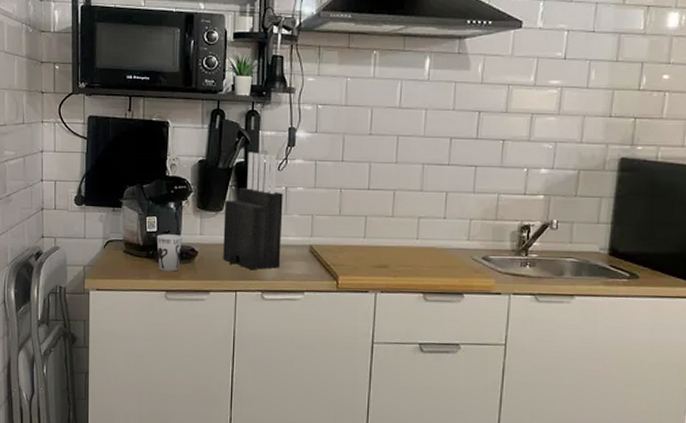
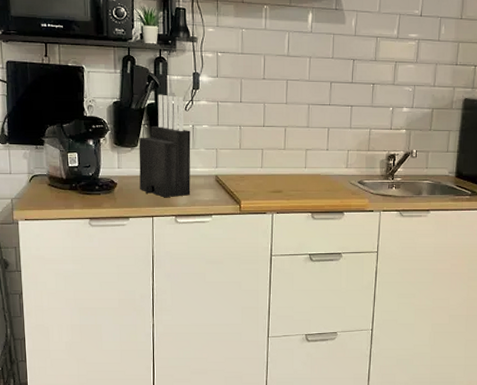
cup: present [156,234,182,272] -> none [78,169,102,201]

